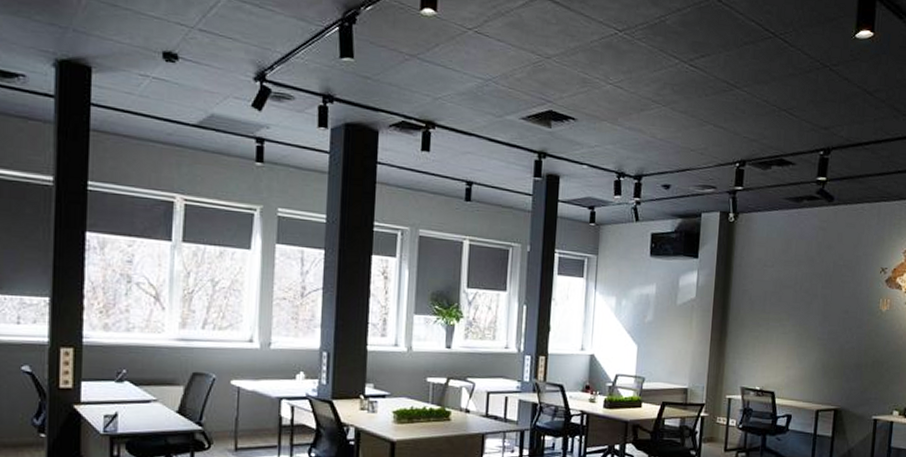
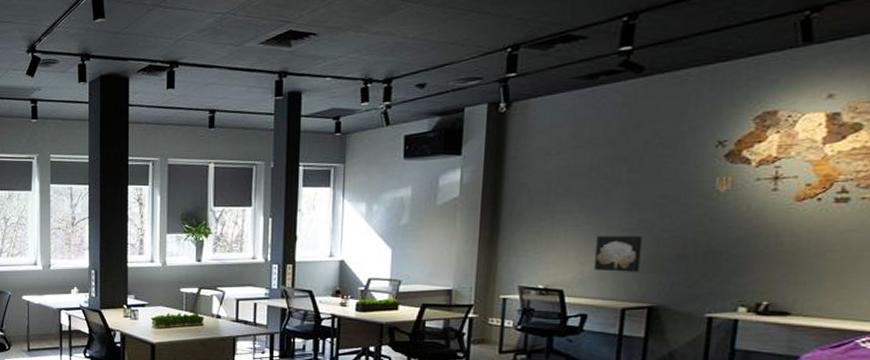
wall art: none [797,343,831,378] -> present [594,235,642,272]

